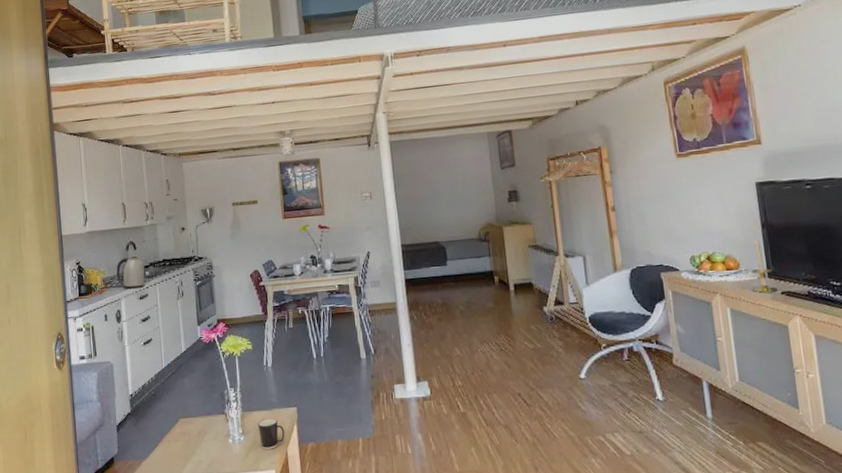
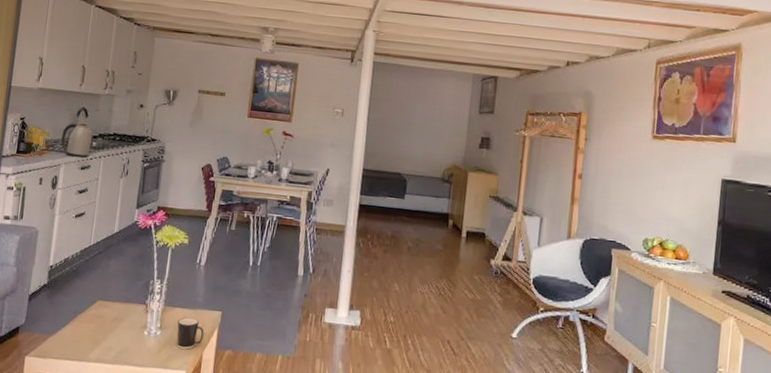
candle: present [751,238,778,293] -> none [696,234,720,289]

